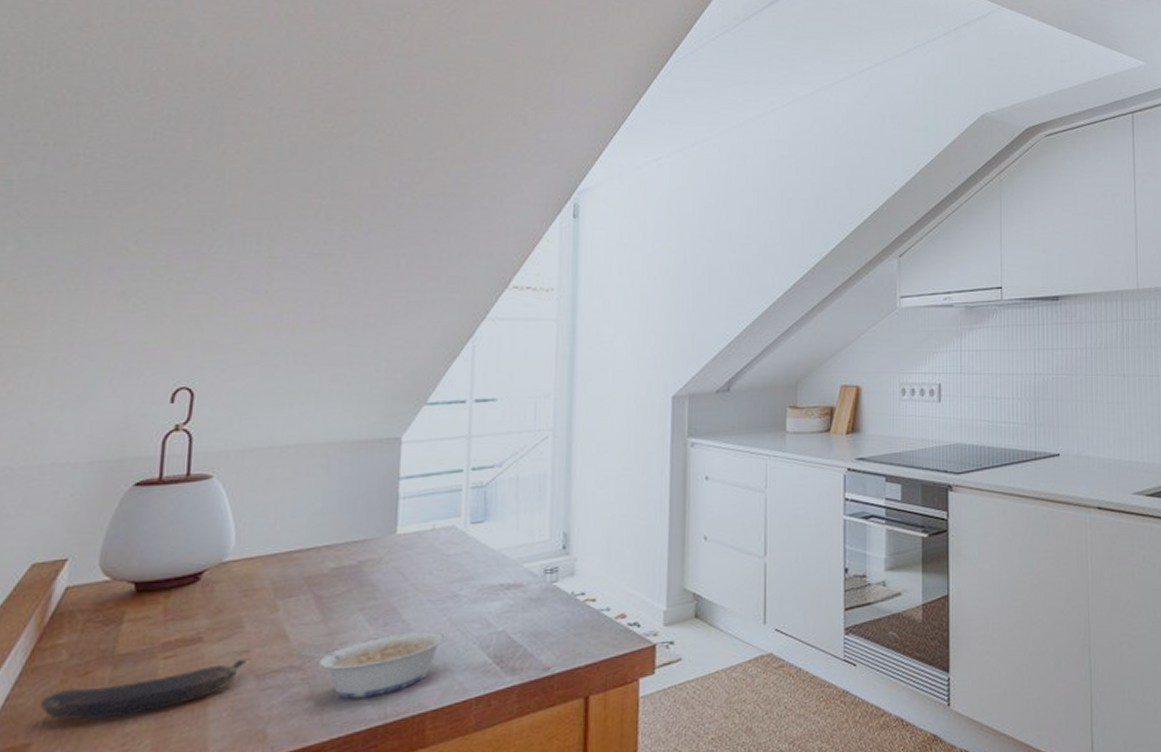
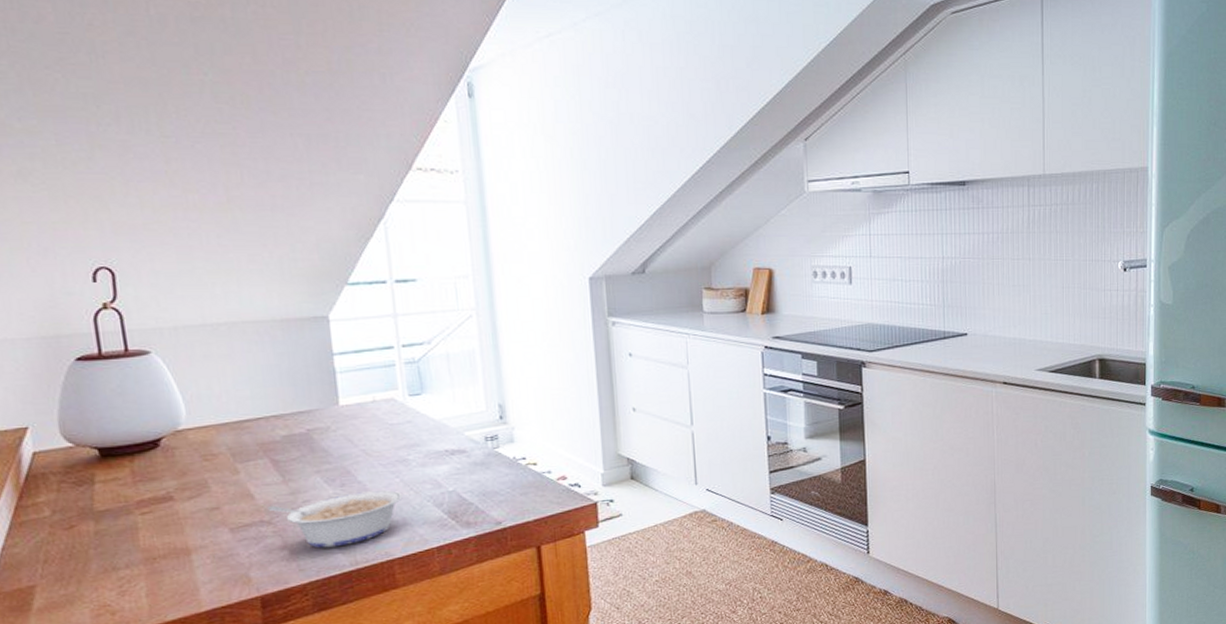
banana: present [40,658,250,720] -> none [35,514,222,566]

